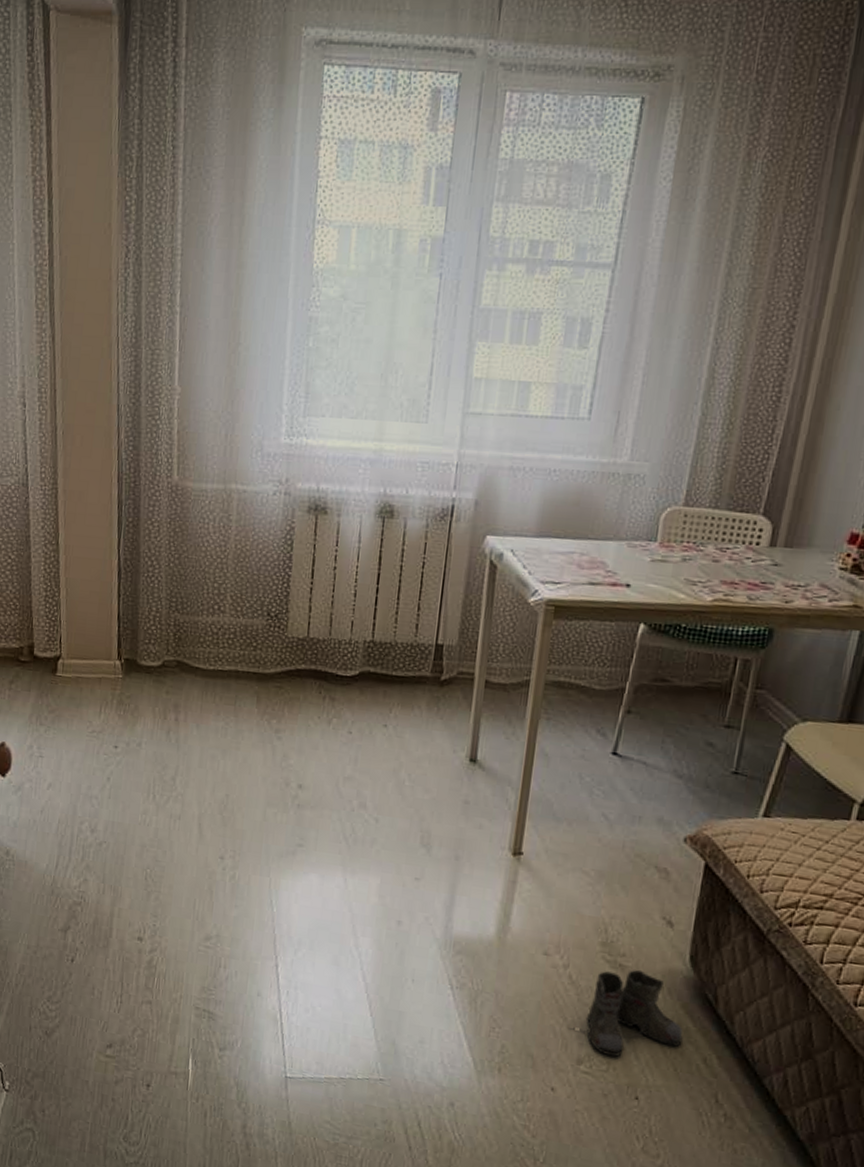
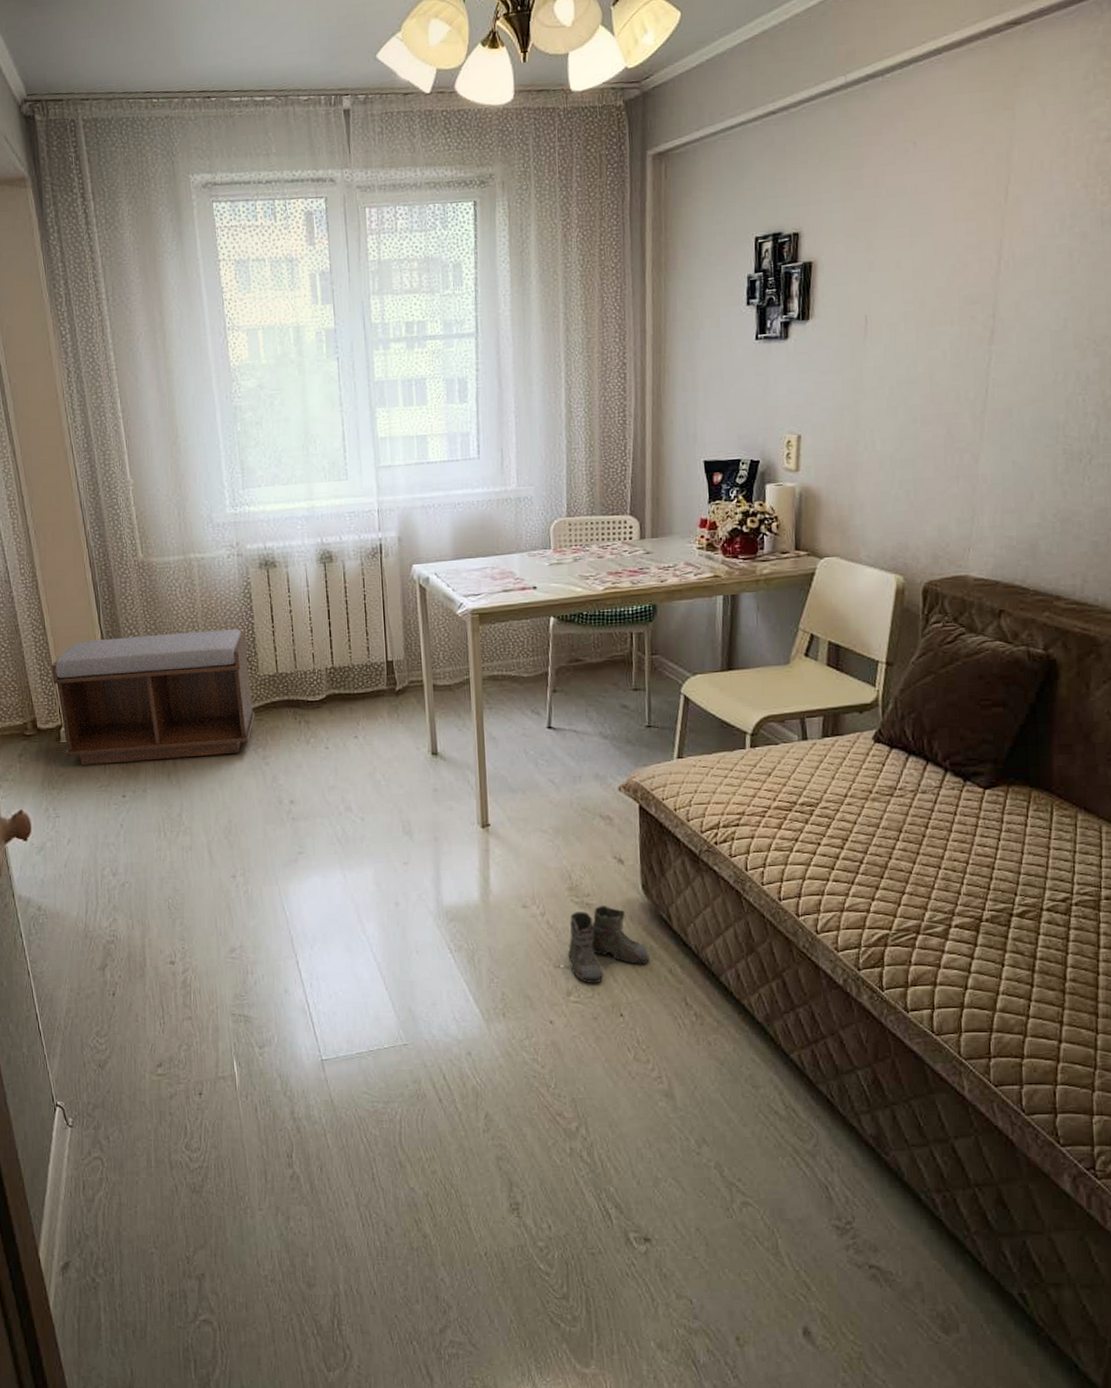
bench: none [58,565,281,721] -> present [51,629,255,765]

